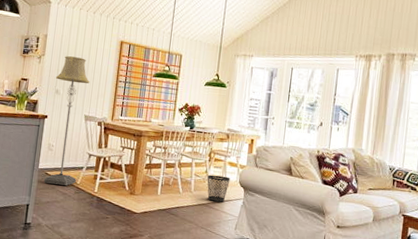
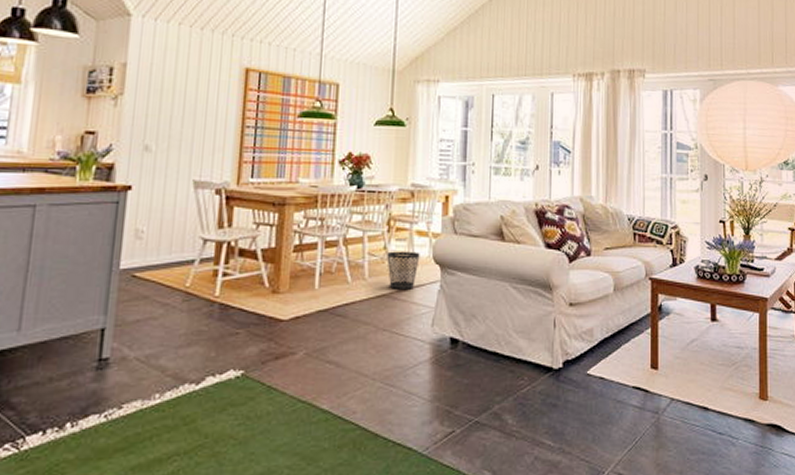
floor lamp: present [43,56,90,186] -> none [128,93,200,291]

